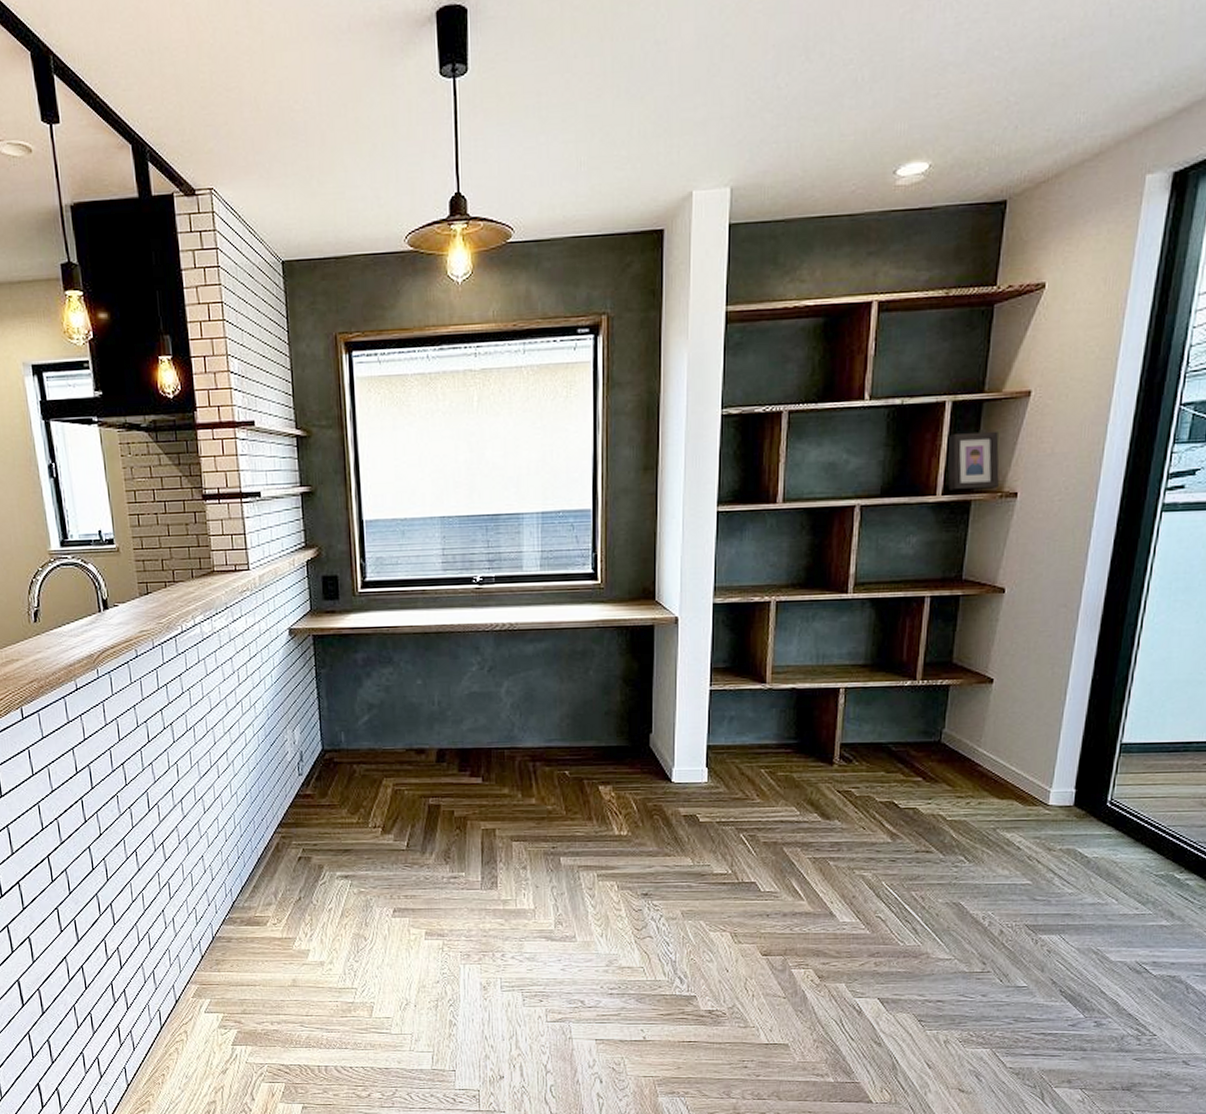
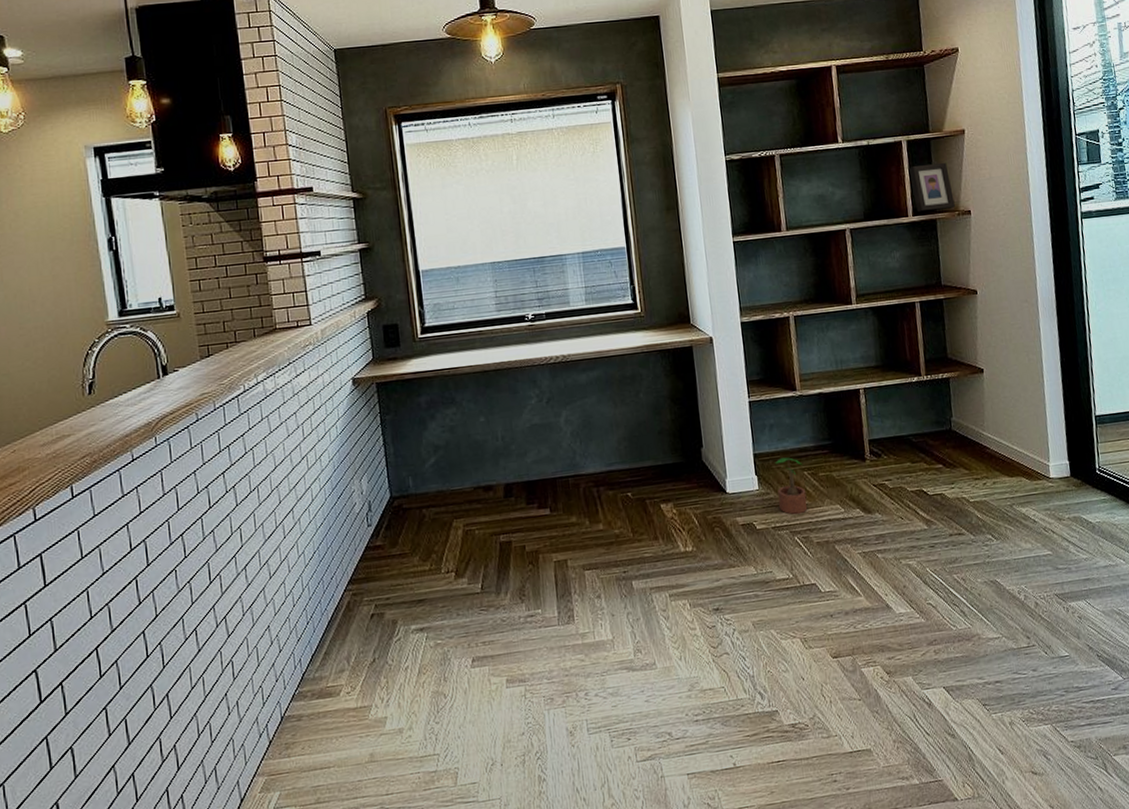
potted plant: none [728,753,760,811] -> present [774,457,808,515]

